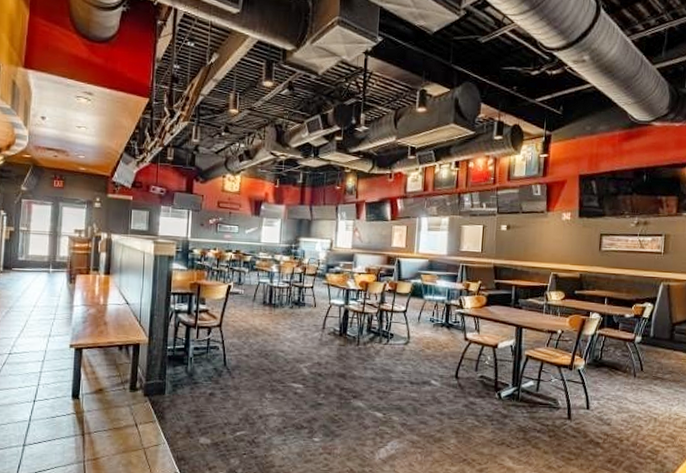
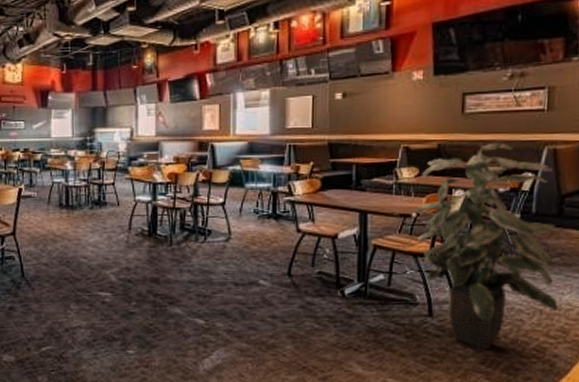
indoor plant: none [561,277,669,451] -> present [416,144,558,350]

